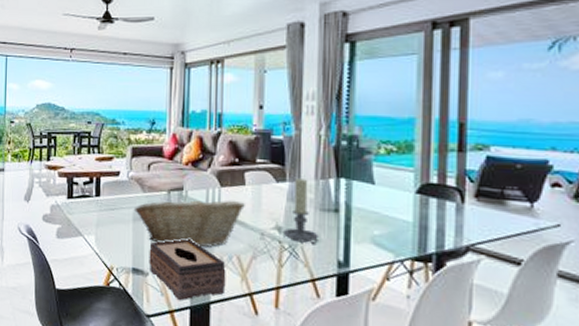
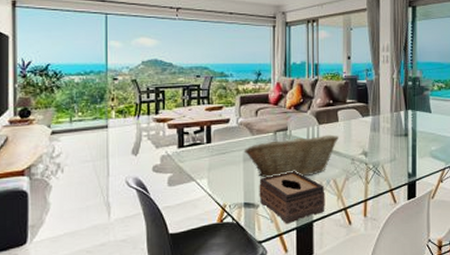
candle holder: present [282,178,318,245] -> none [368,113,394,163]

